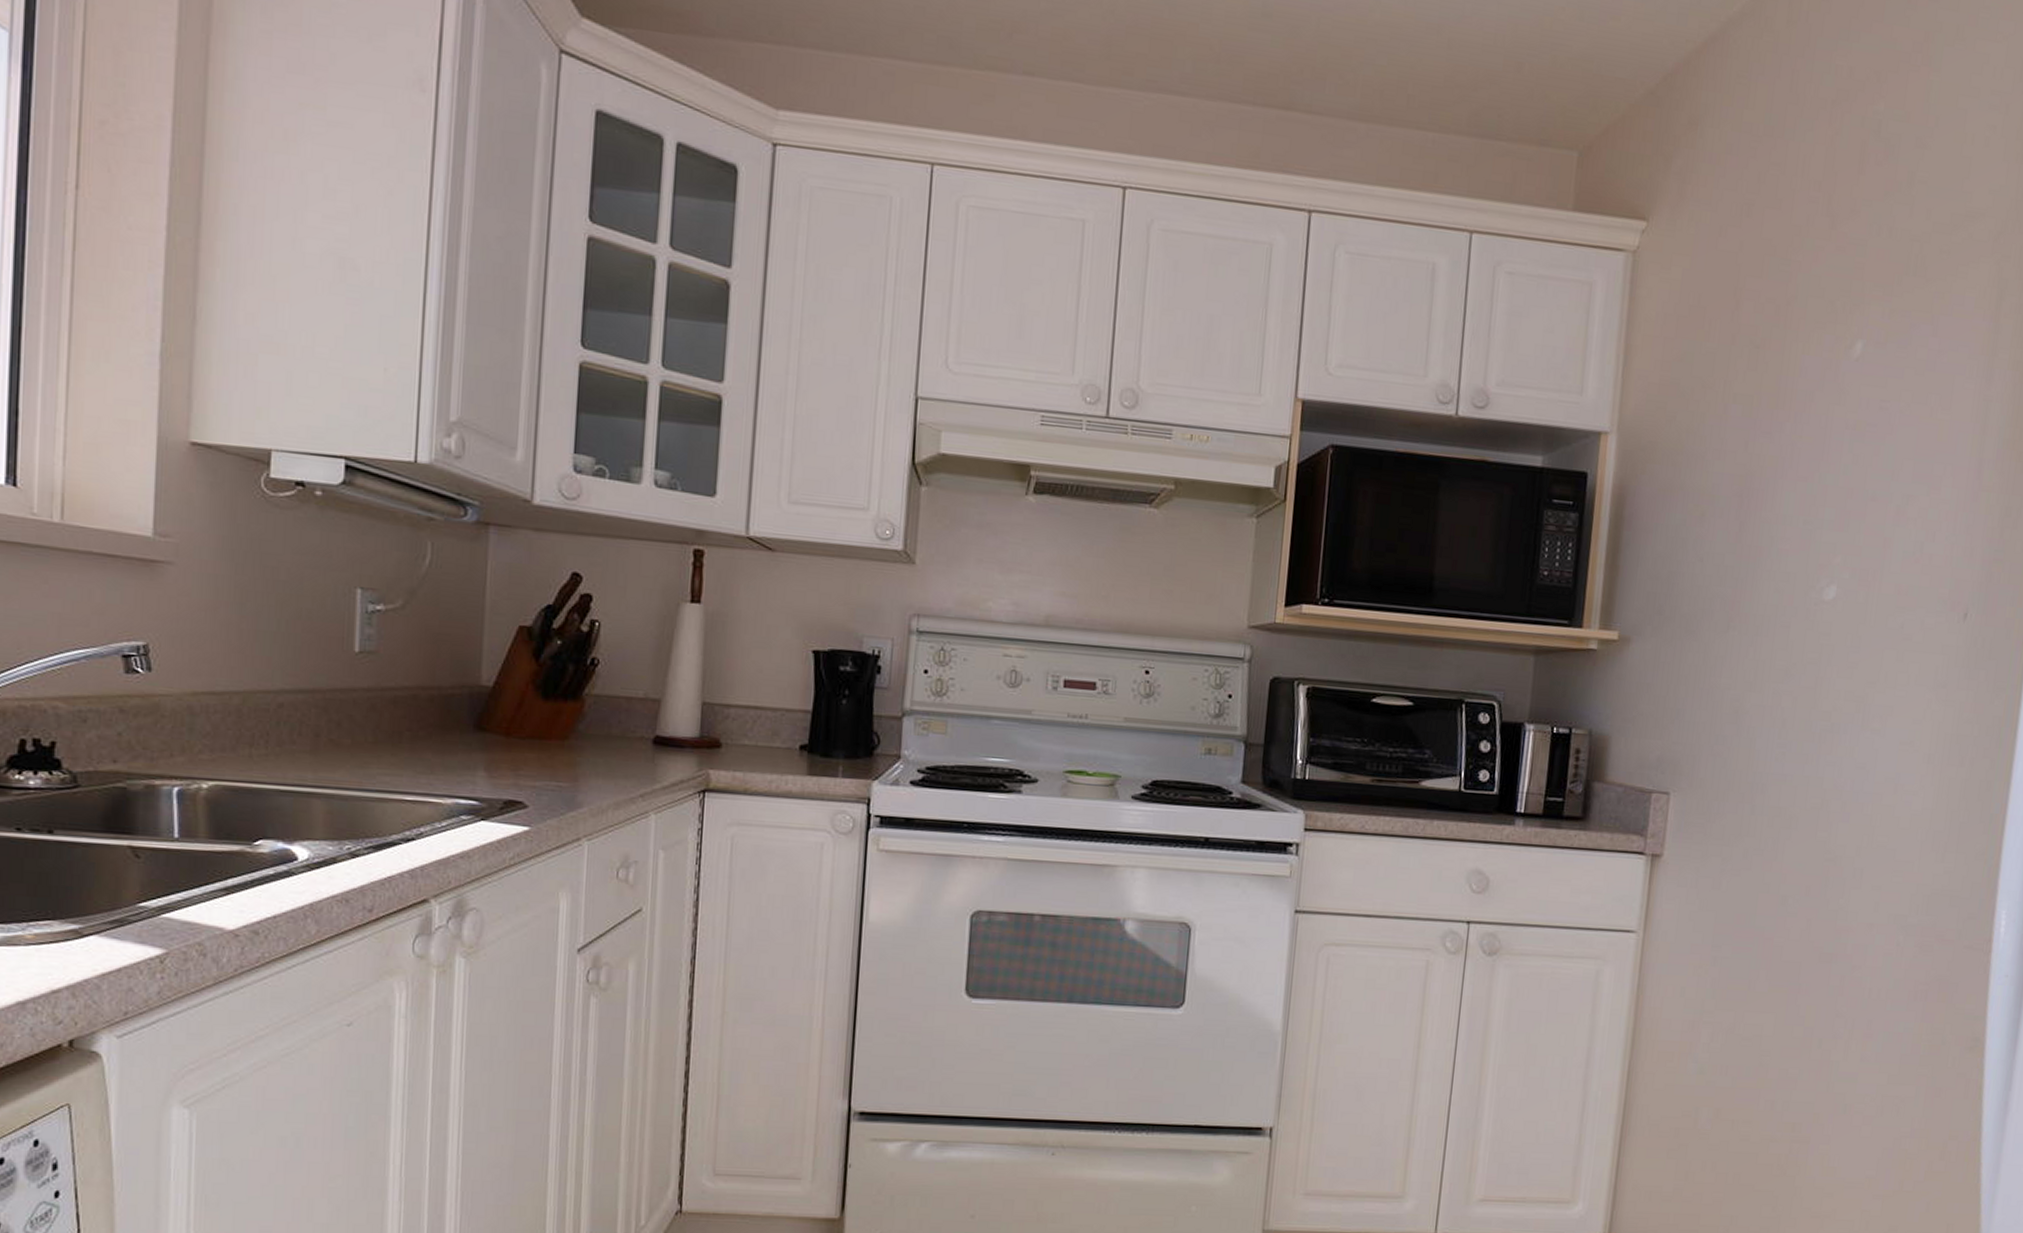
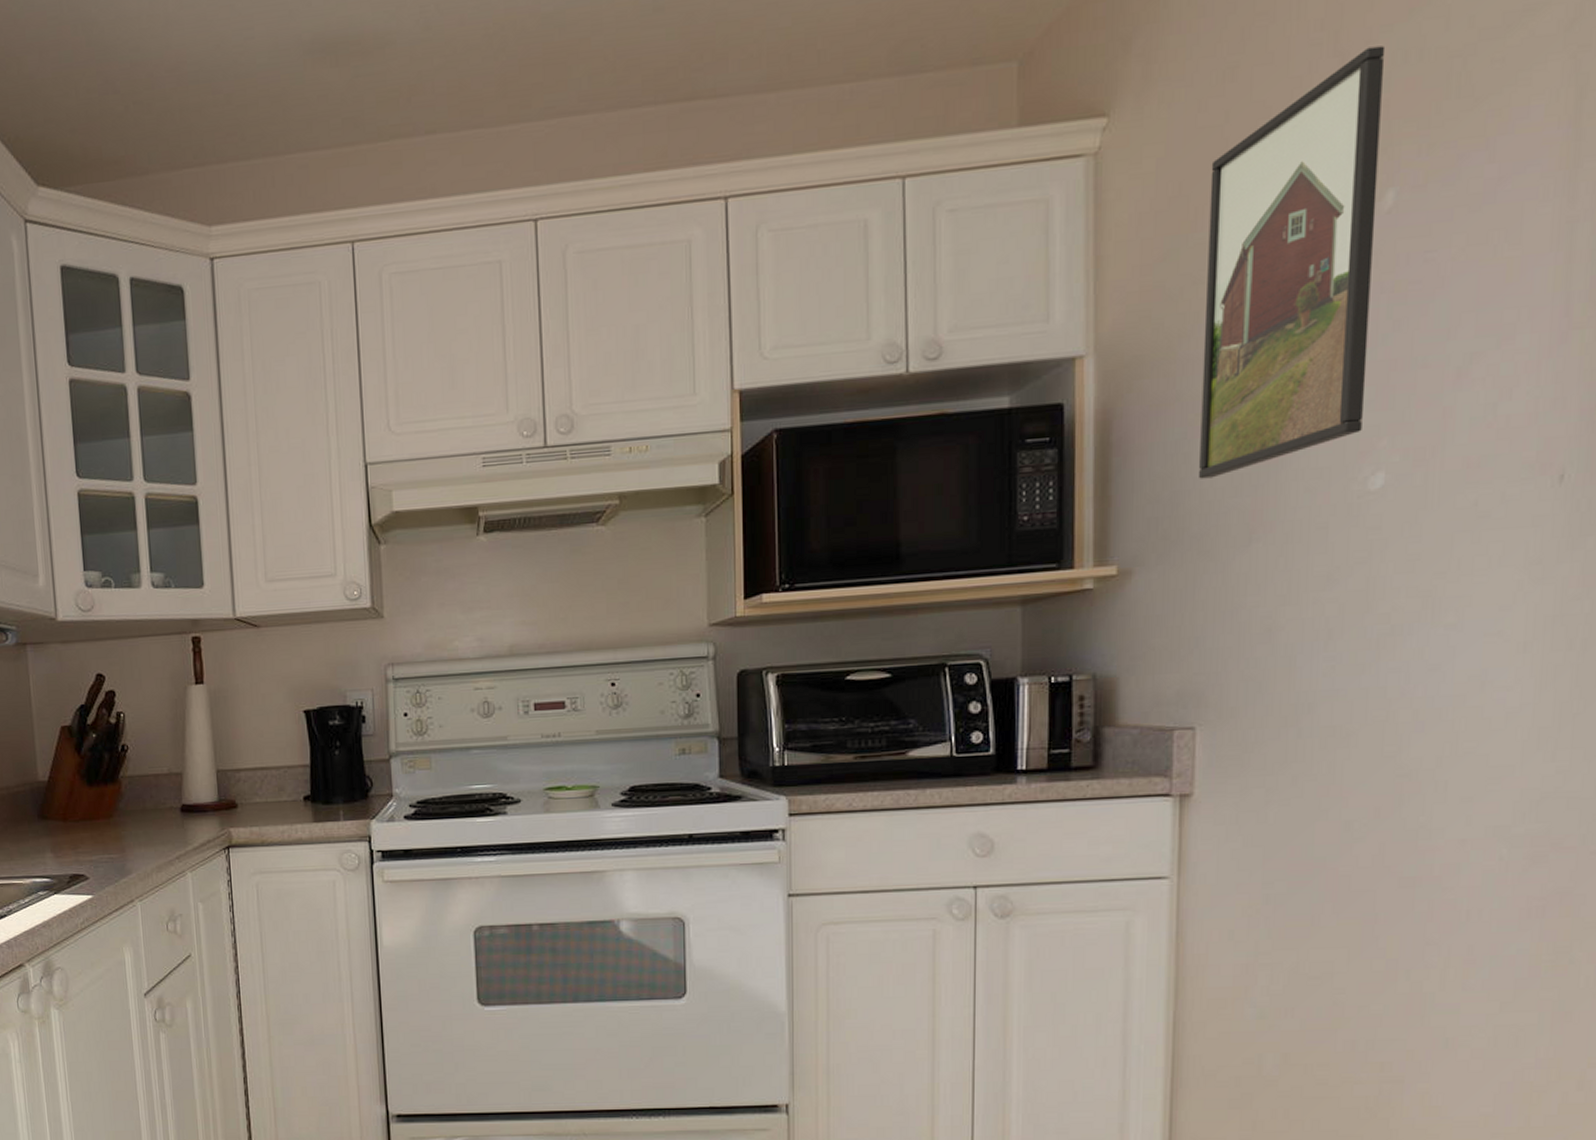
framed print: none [1692,215,1865,566] -> present [1199,45,1386,479]

